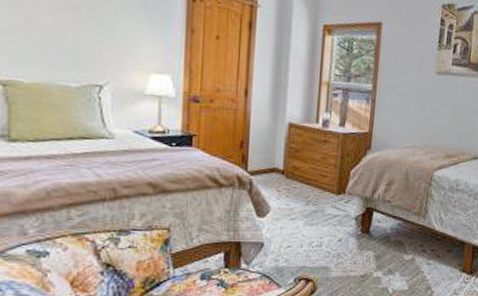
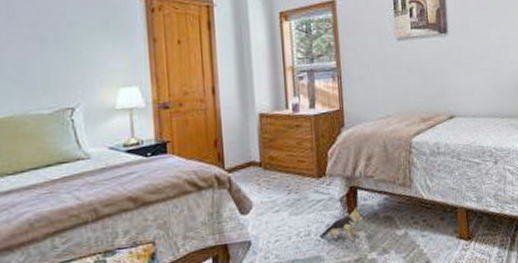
plush toy: none [331,227,375,258] -> present [320,207,364,241]

